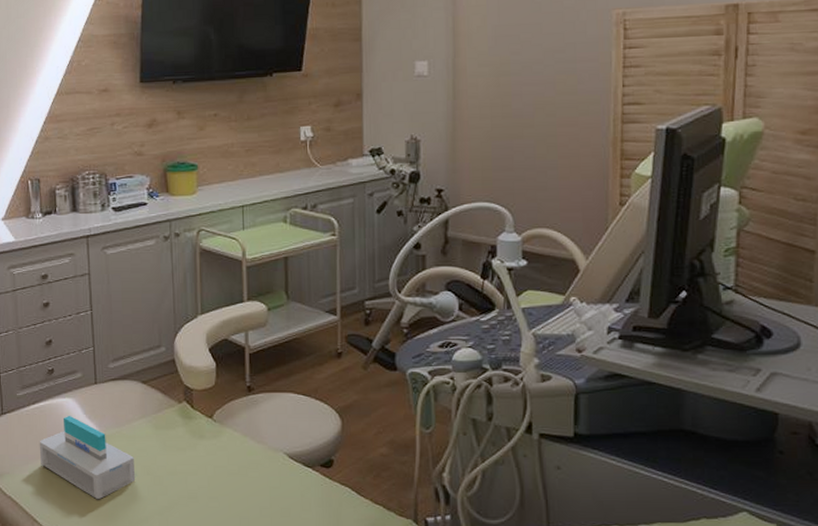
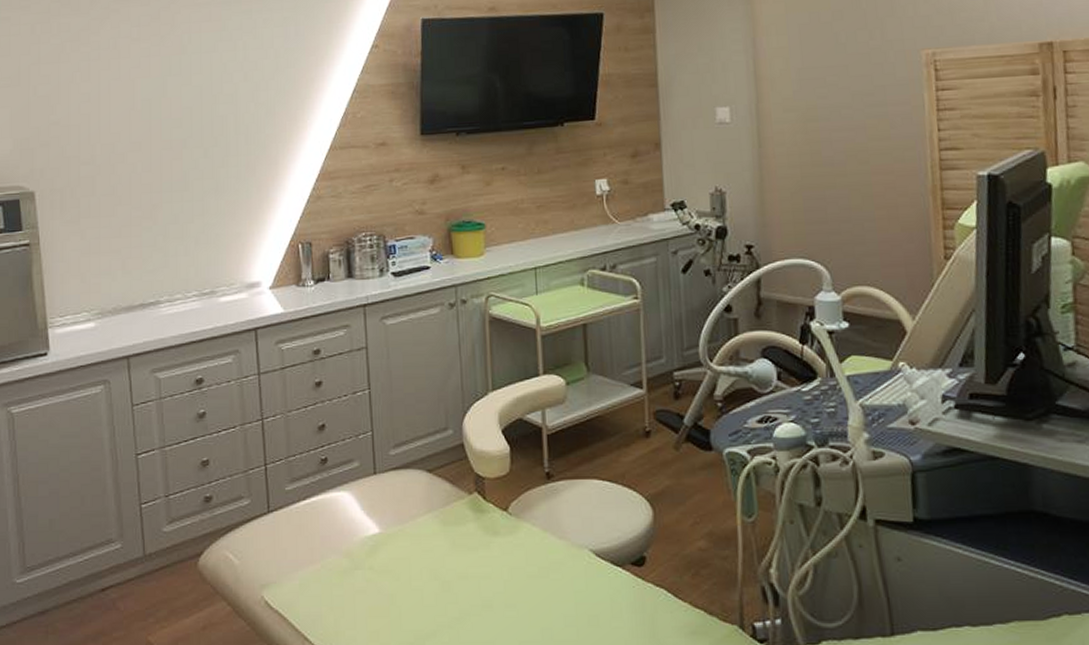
tissue box: present [39,416,136,500] -> none [310,513,422,612]

